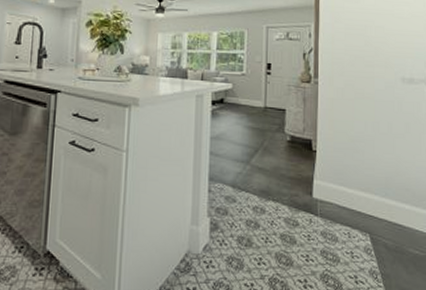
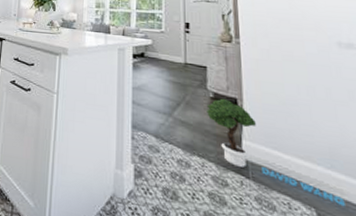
potted tree: none [283,140,393,229] -> present [207,98,345,207]

